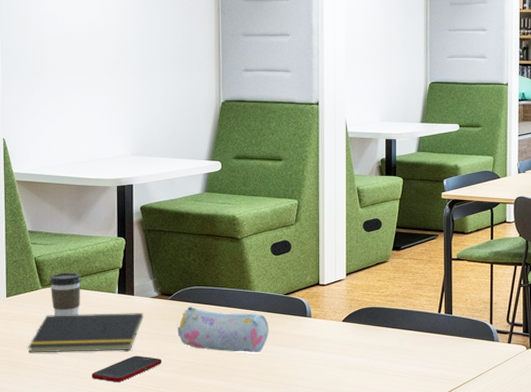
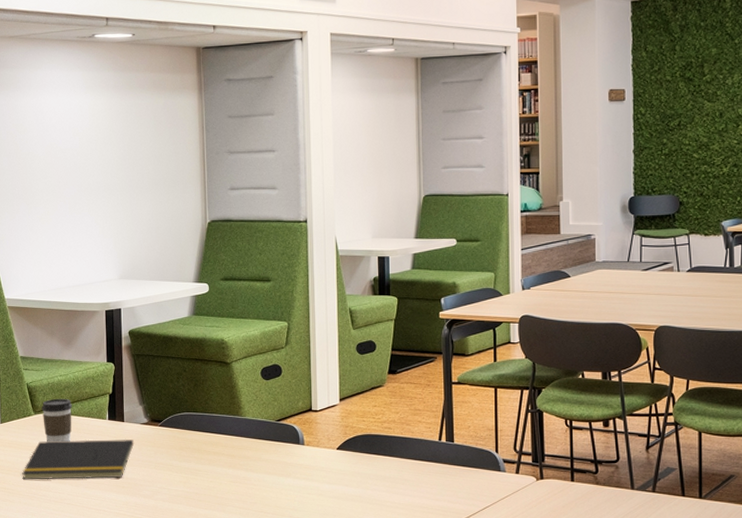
cell phone: present [91,355,162,383] -> none [84,483,154,511]
pencil case: present [177,307,269,352] -> none [167,433,261,481]

